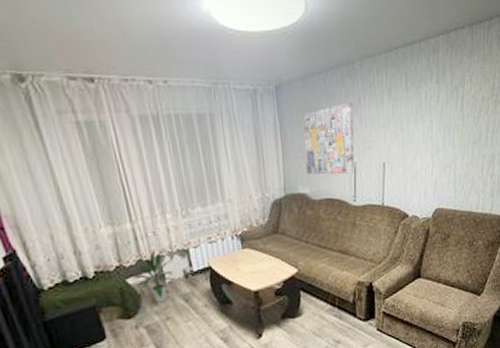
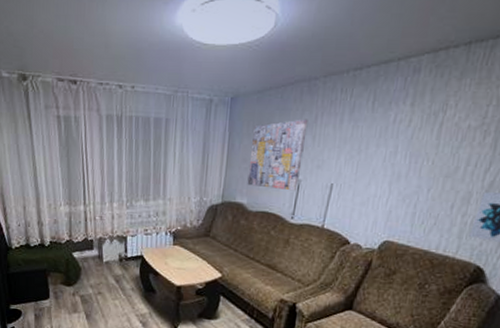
indoor plant: present [130,248,177,303] -> none [78,231,112,278]

